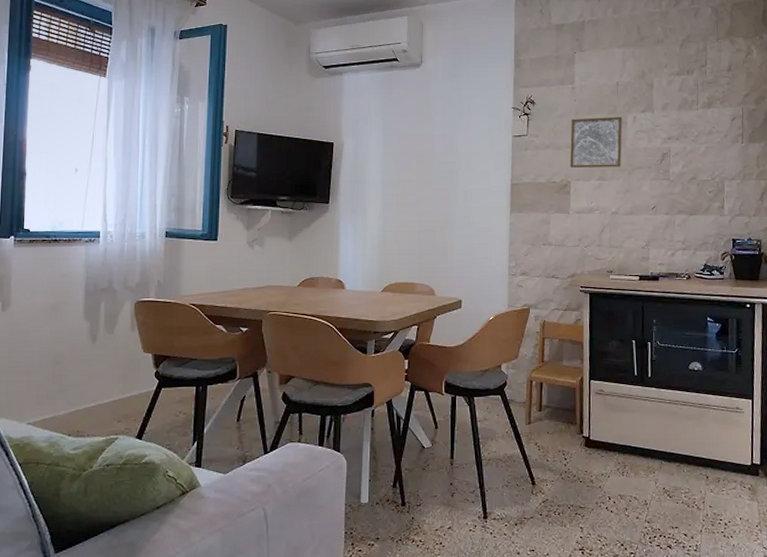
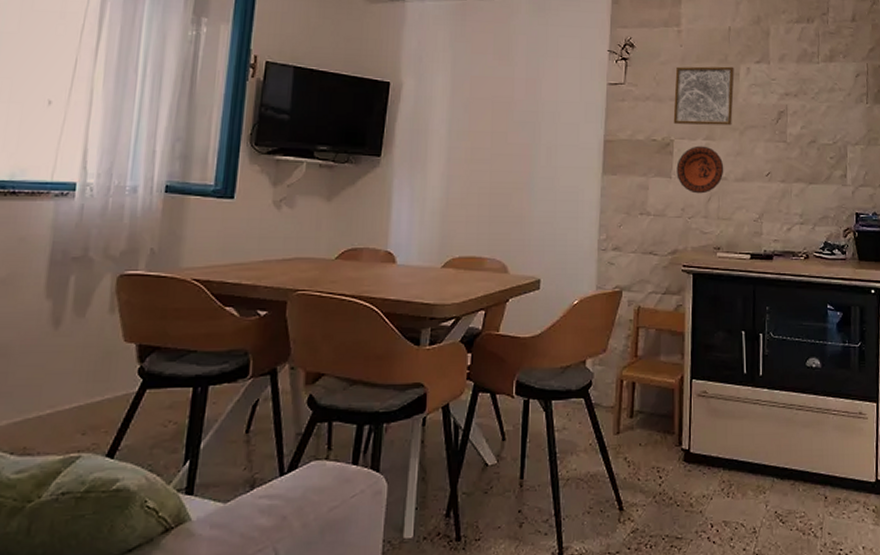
decorative plate: none [573,185,615,226] -> present [676,145,724,194]

